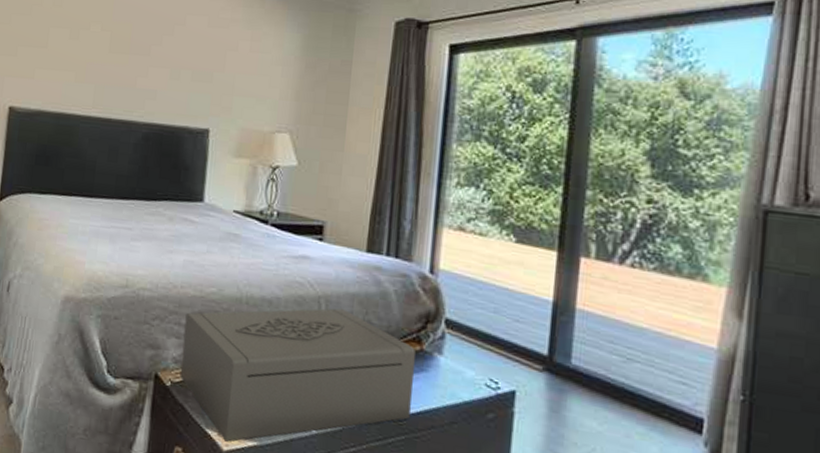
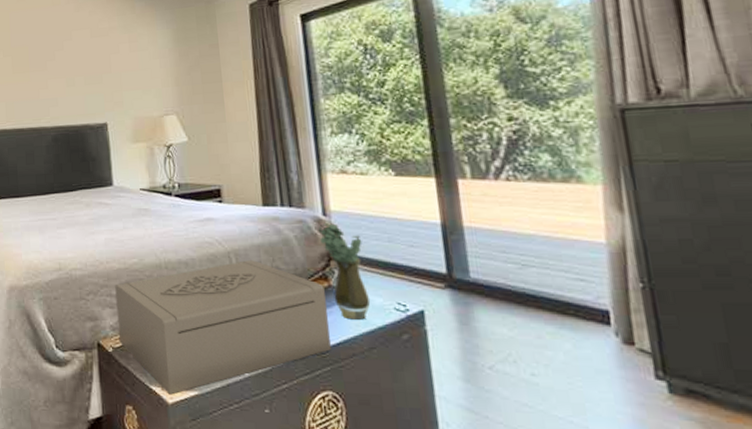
vase: none [421,278,466,392] -> present [317,221,371,320]

